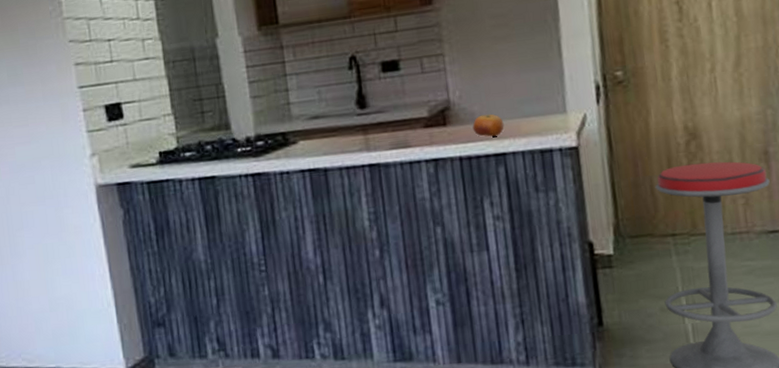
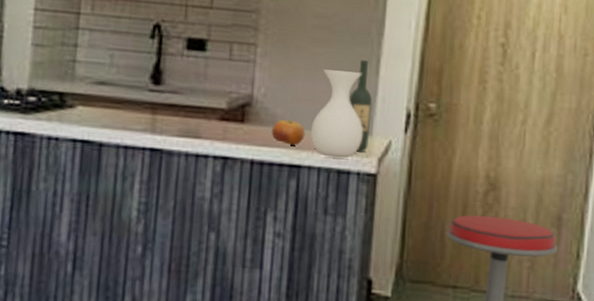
vase: none [508,58,558,141] -> present [310,69,363,159]
wine bottle: none [538,46,565,130] -> present [349,60,373,152]

